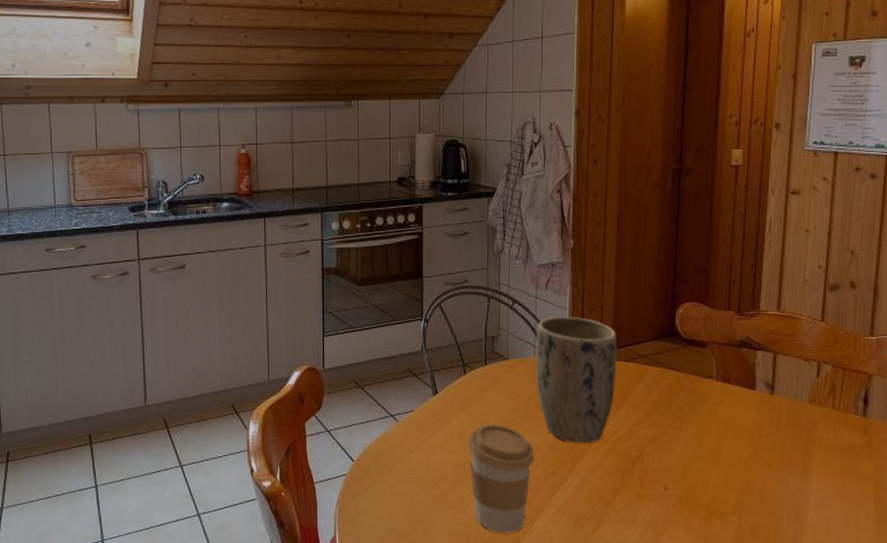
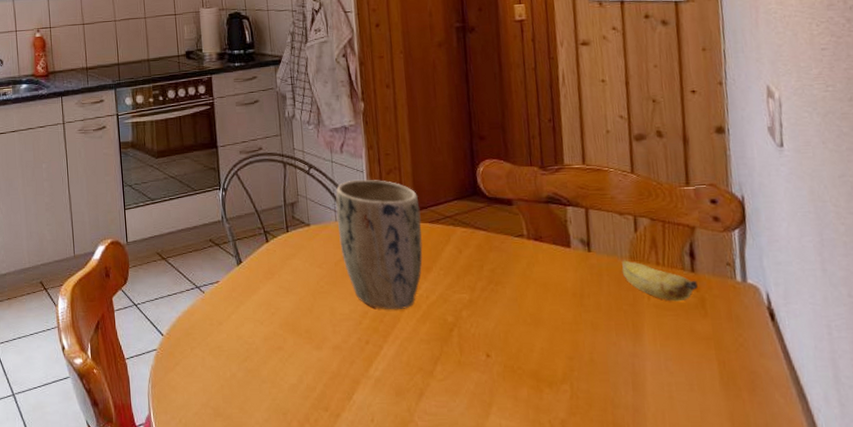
coffee cup: present [468,423,534,534] -> none [276,292,346,409]
banana: none [800,402,867,443] -> present [622,259,698,302]

